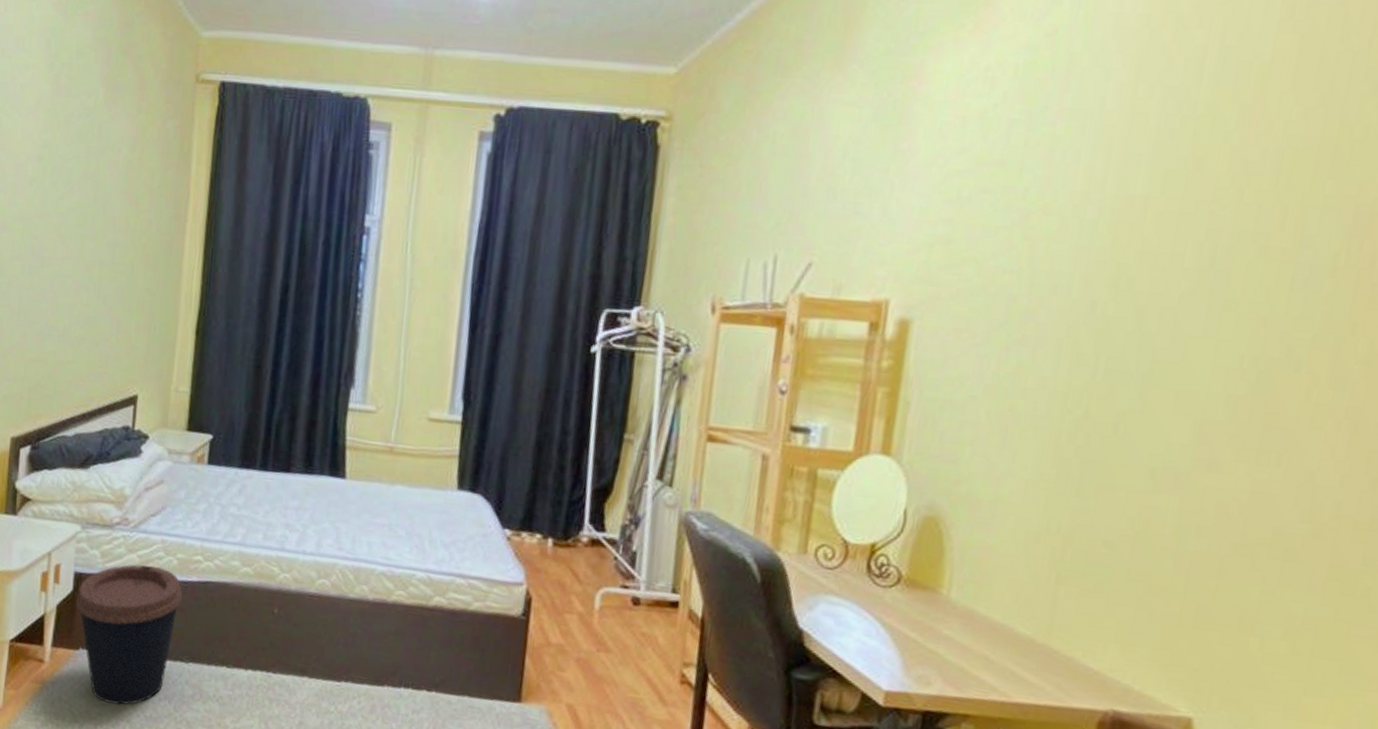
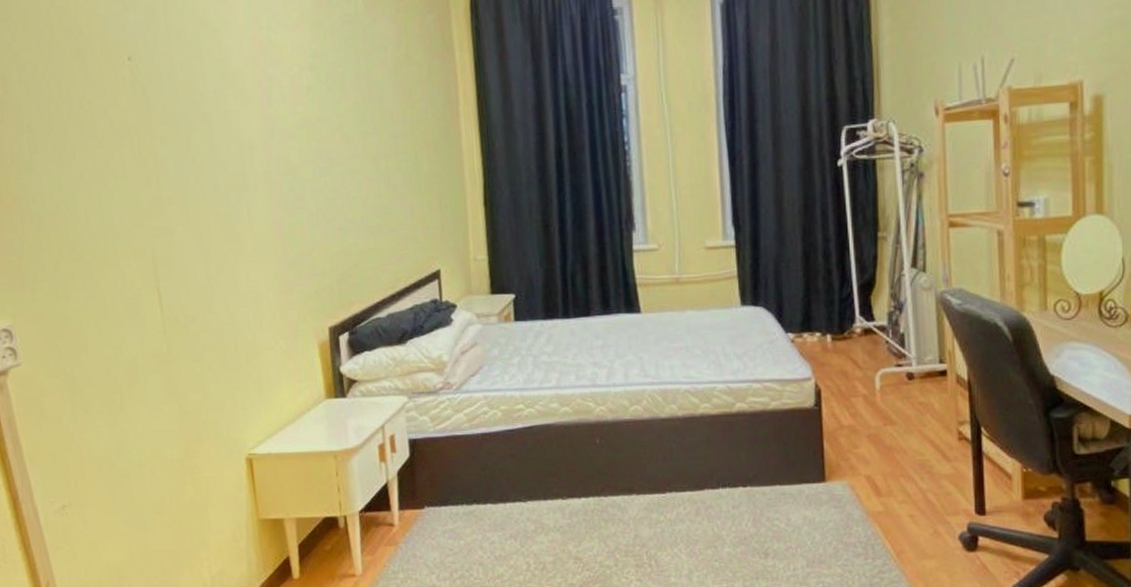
coffee cup: present [75,564,183,705] -> none [413,420,512,551]

